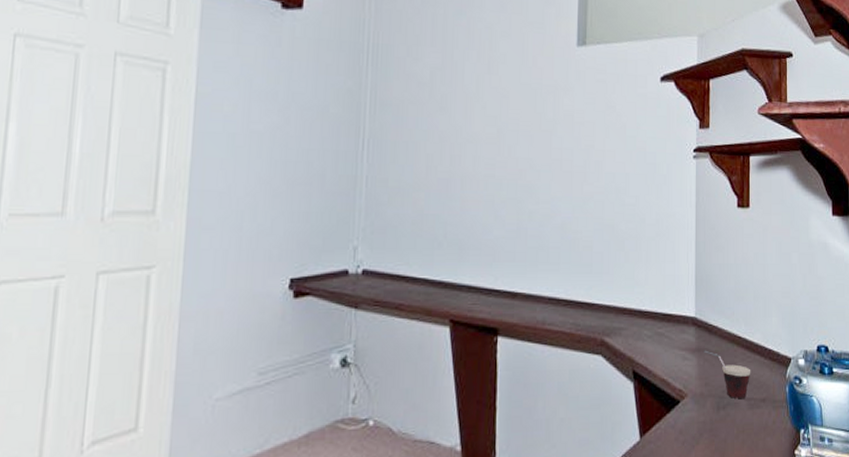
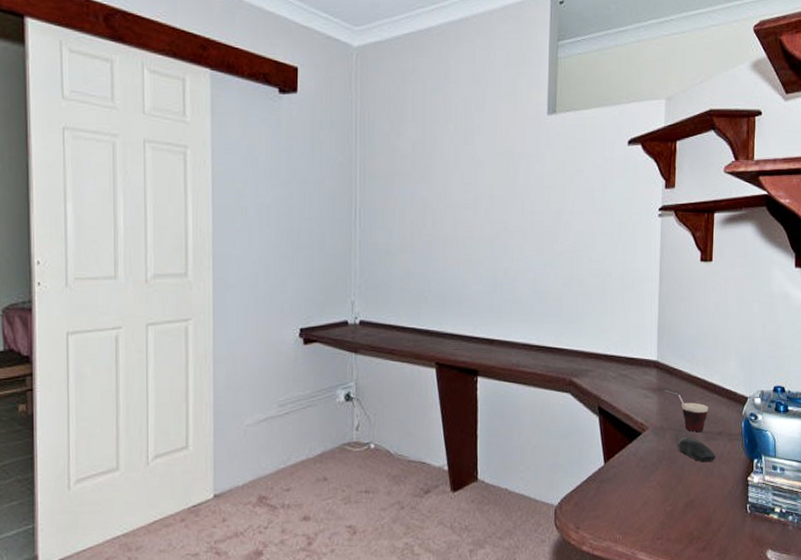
computer mouse: none [718,404,760,433] -> present [677,436,715,461]

